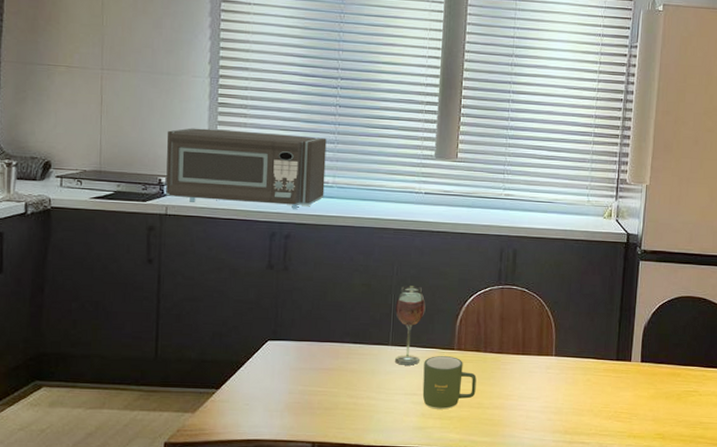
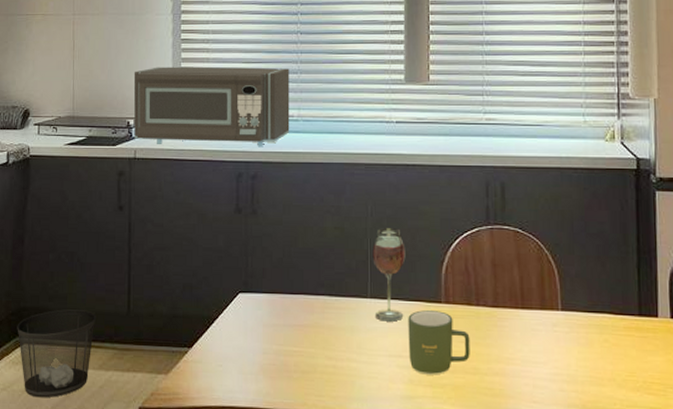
waste bin: none [35,354,122,437] -> present [17,308,97,398]

